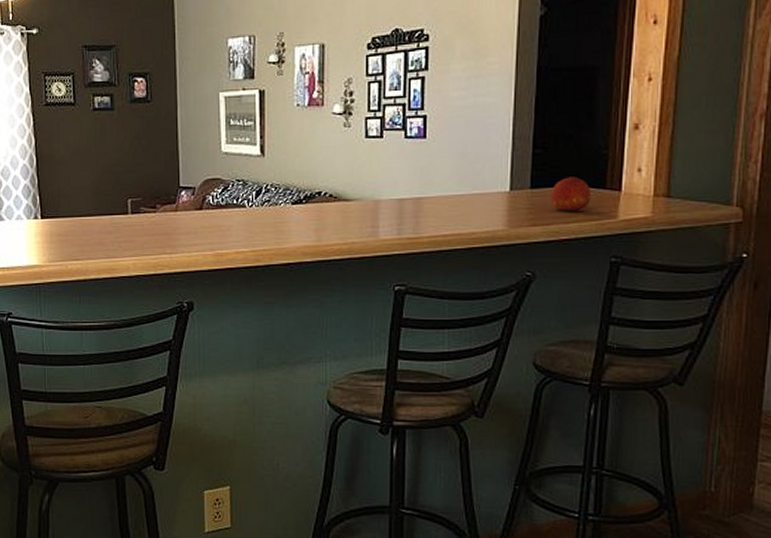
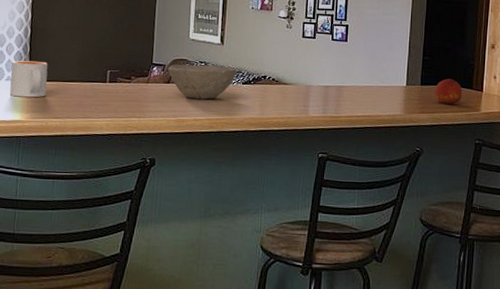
mug: none [20,195,62,238] -> present [9,60,48,98]
bowl: none [200,183,284,227] -> present [168,64,237,100]

